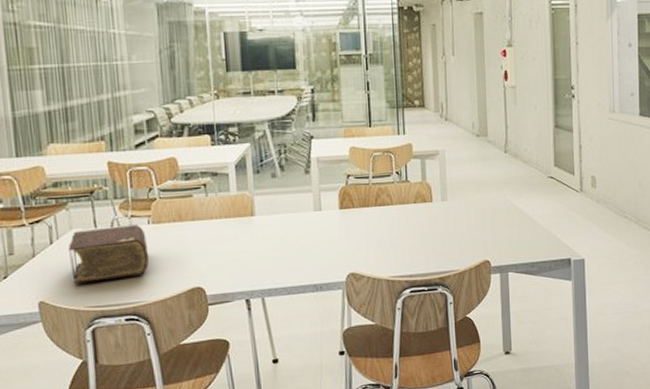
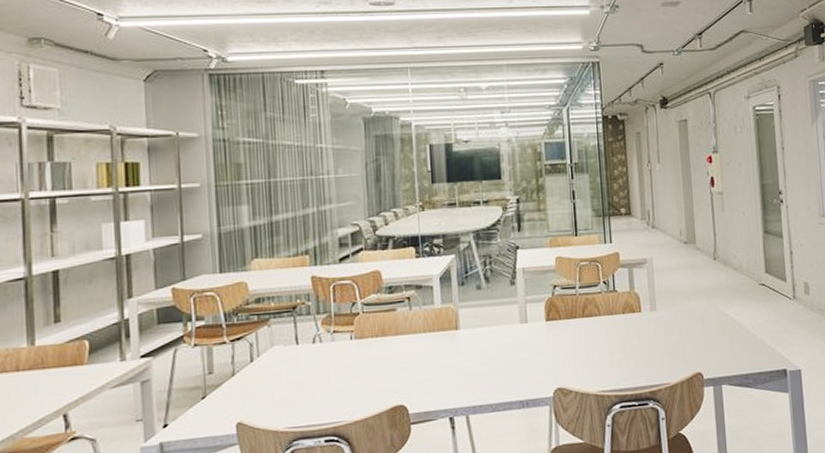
bible: present [67,224,150,284] -> none [268,340,351,404]

